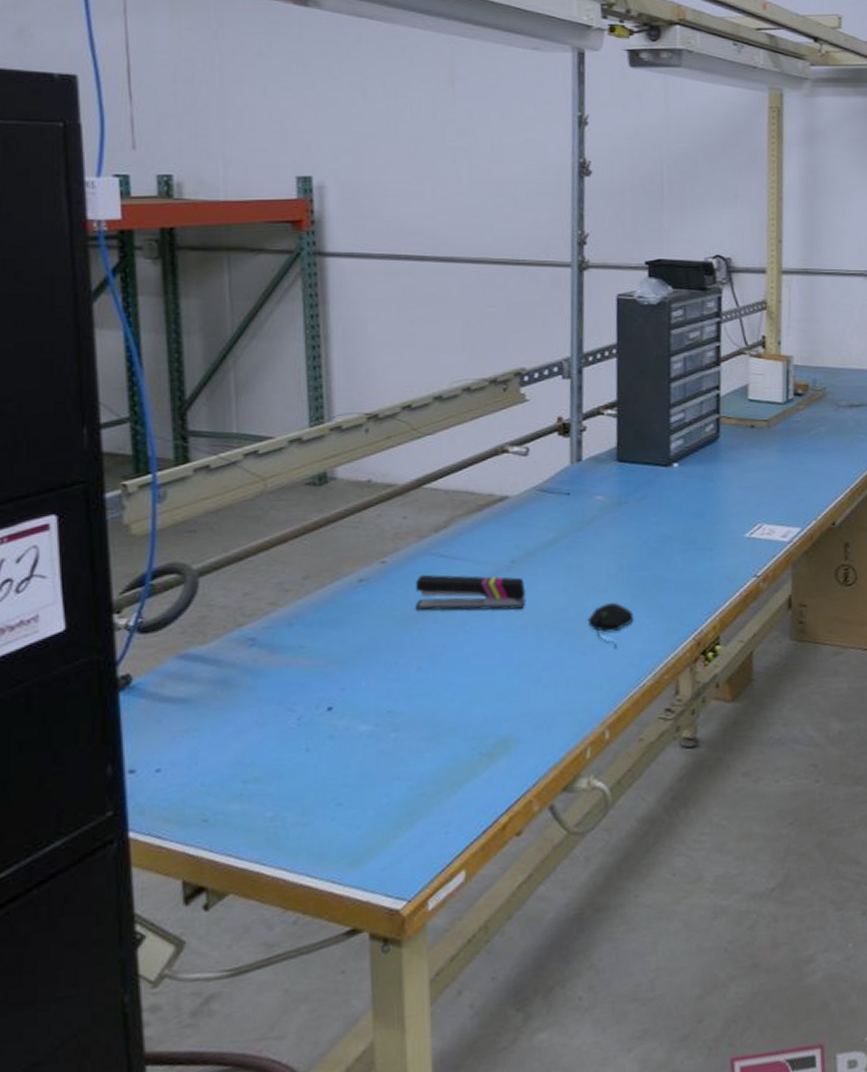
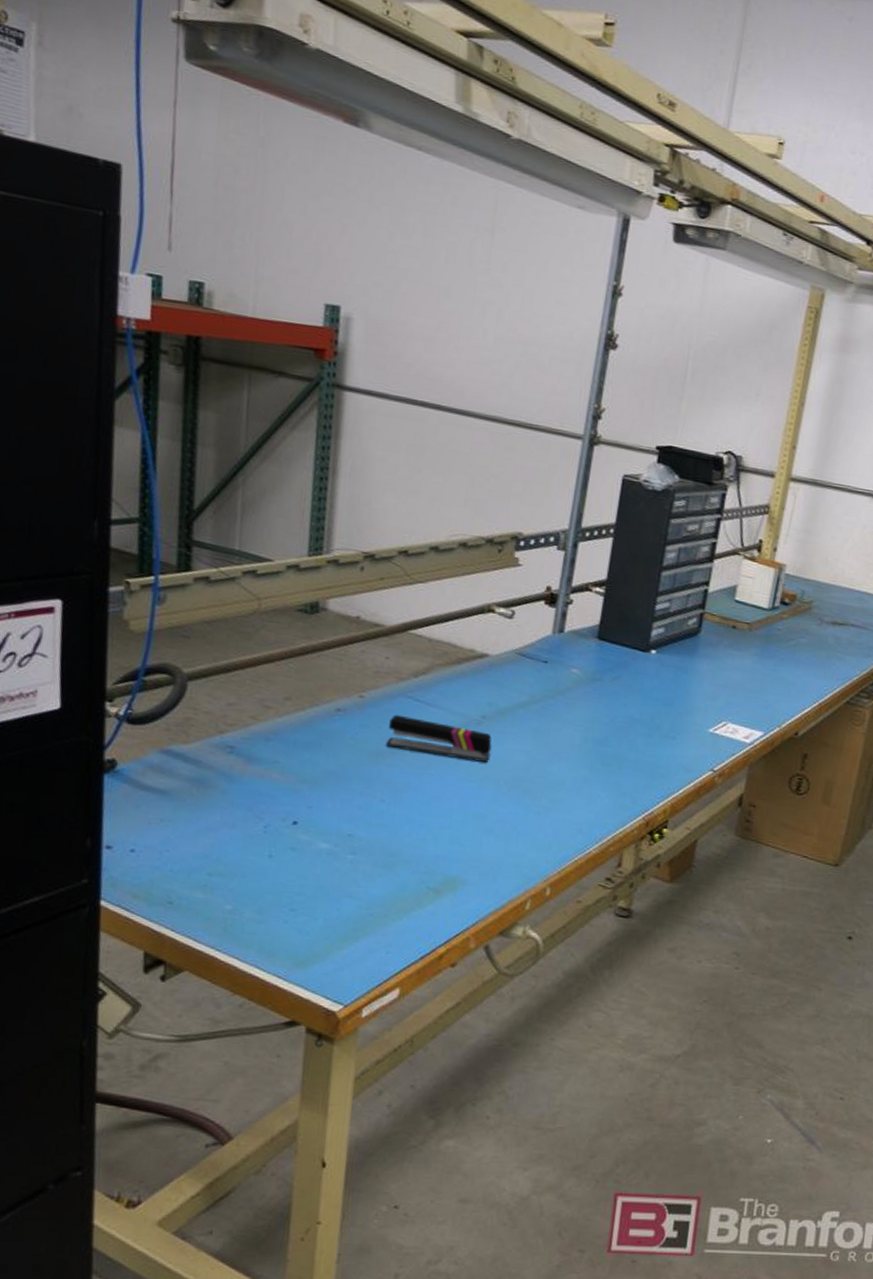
computer mouse: present [587,602,634,649] -> none [545,770,591,815]

